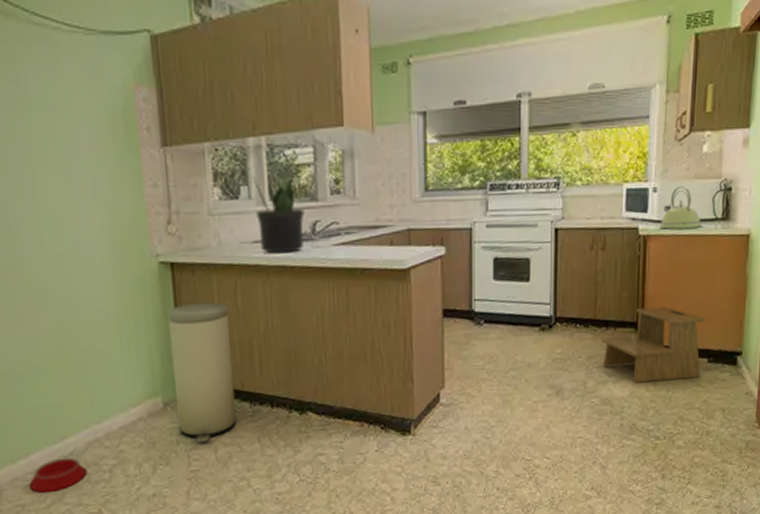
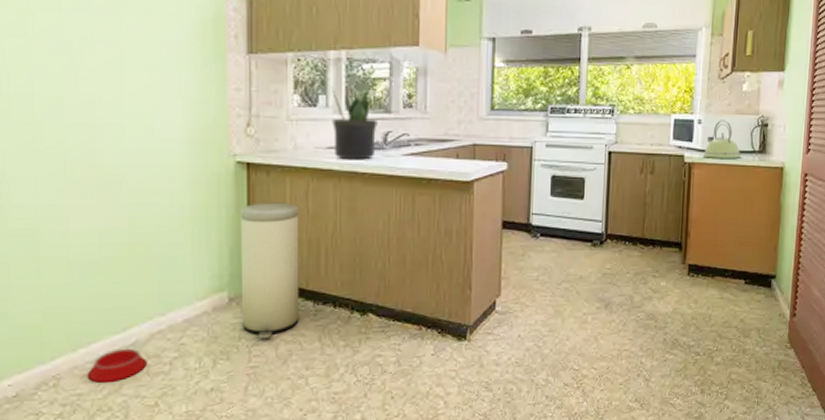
step stool: present [601,306,706,384] -> none [648,229,744,301]

